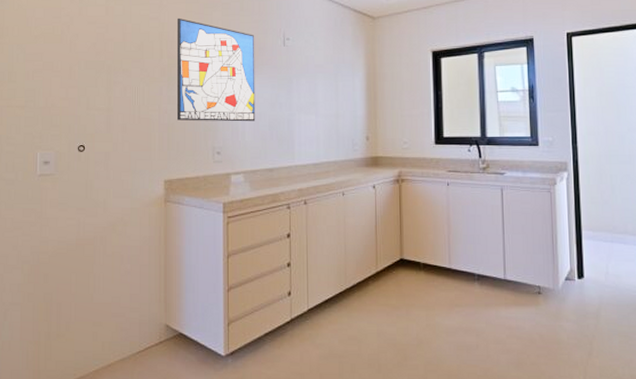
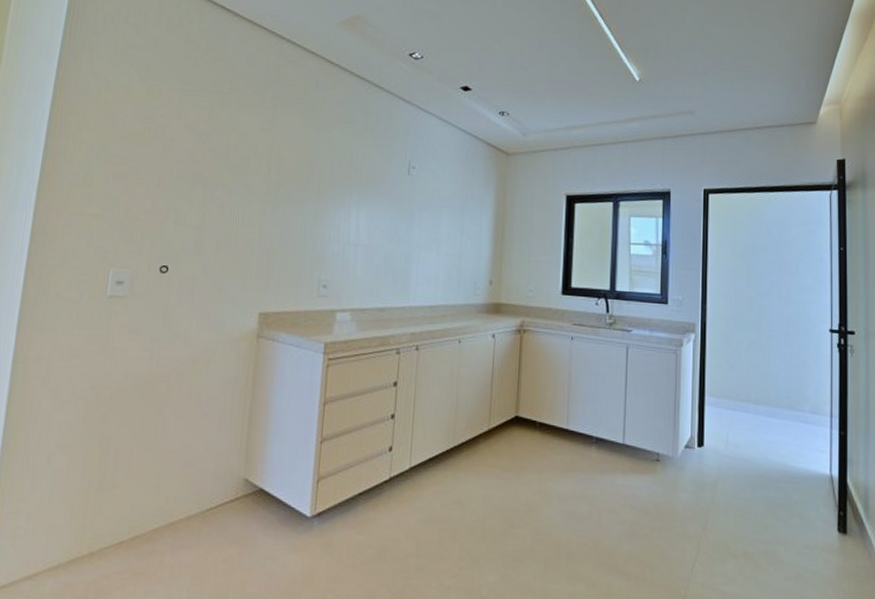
wall art: present [177,18,256,122] -> none [281,132,377,255]

